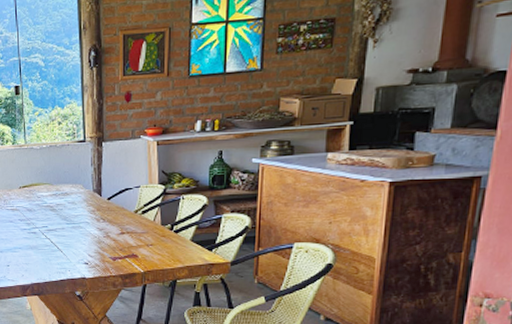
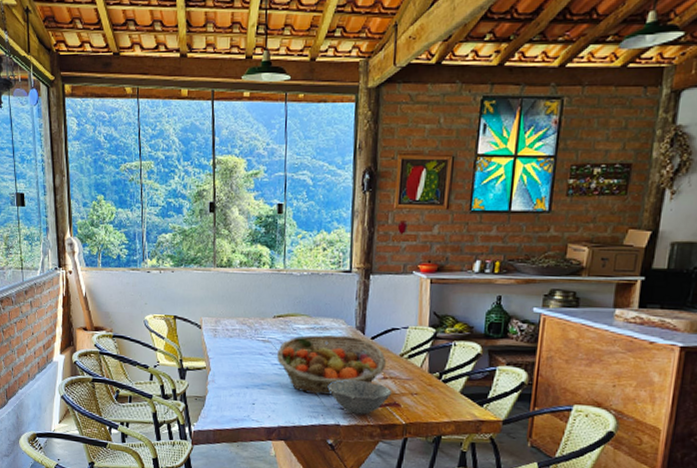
fruit basket: none [25,198,122,254] -> present [277,334,386,396]
bowl: none [73,237,130,267] -> present [329,380,392,415]

